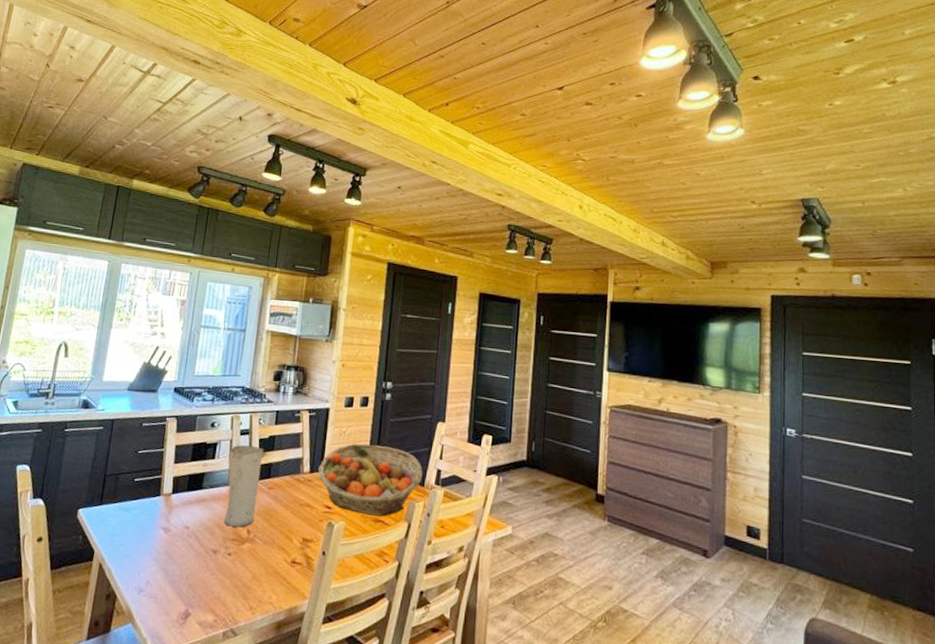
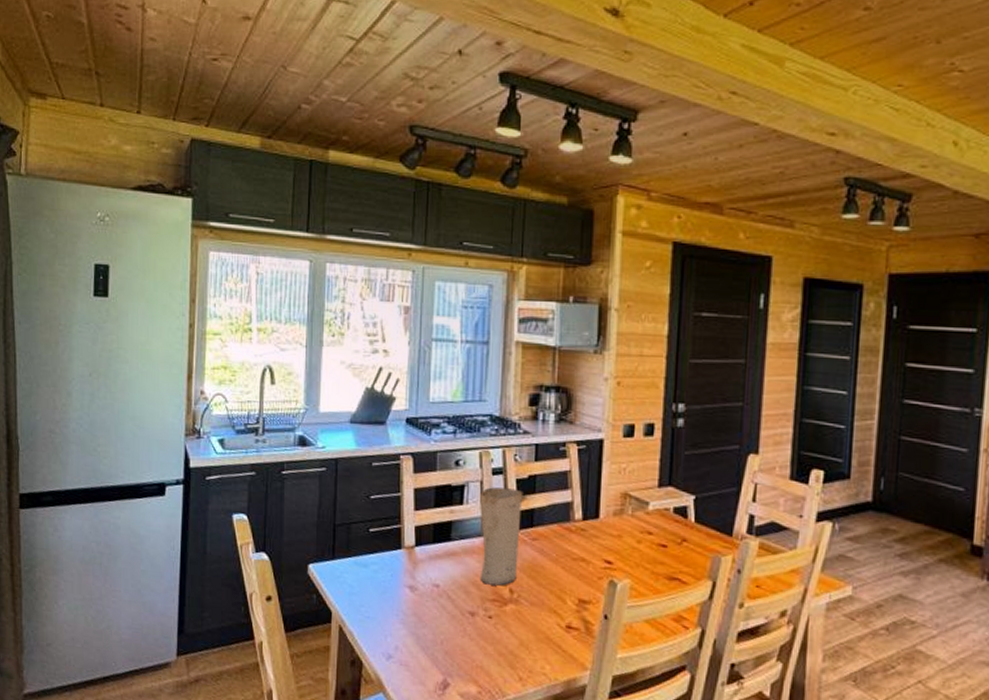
fruit basket: present [318,443,423,517] -> none [593,483,730,573]

